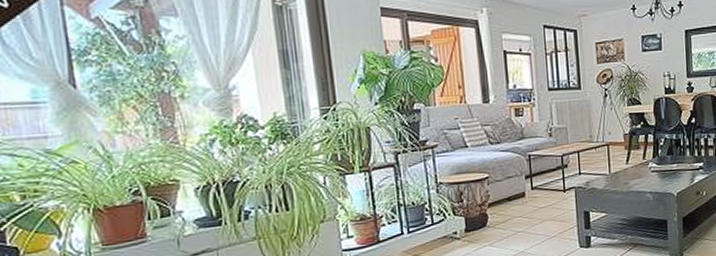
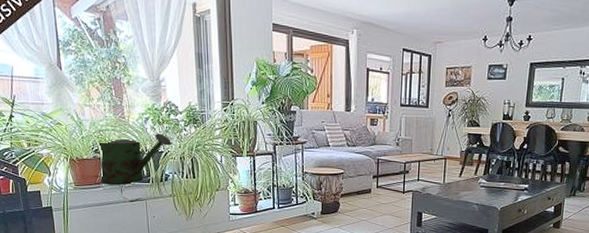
watering can: none [138,158,251,238] -> present [98,133,171,185]

